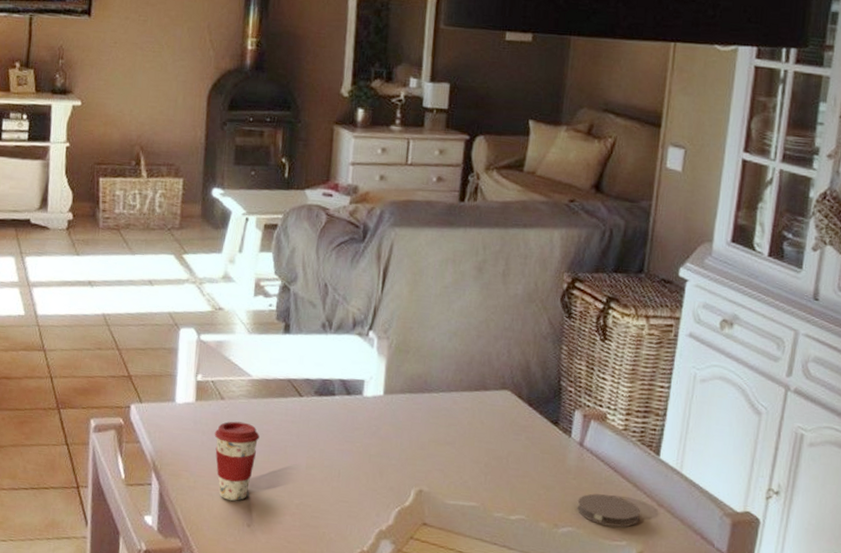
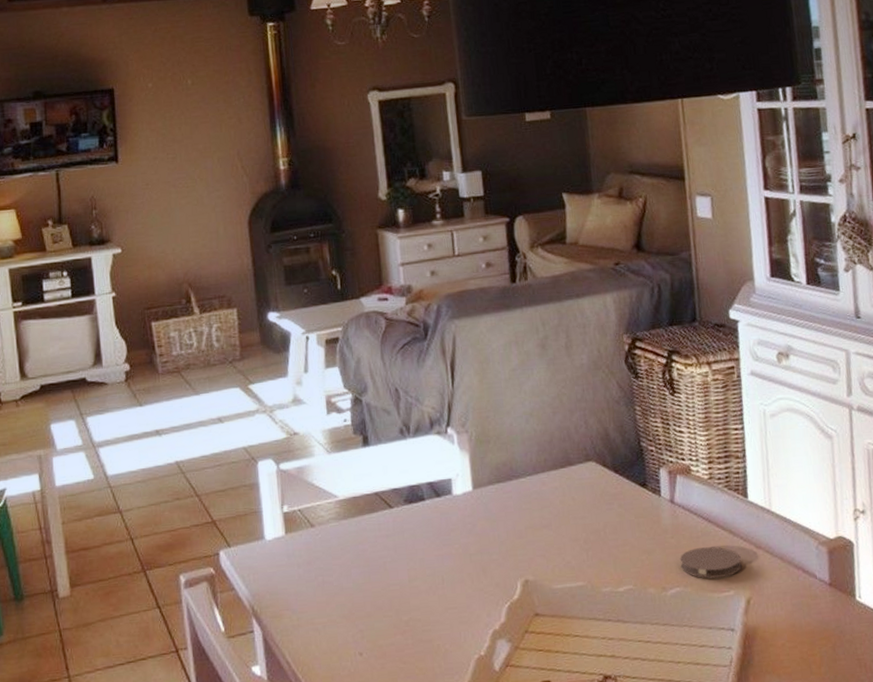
coffee cup: present [214,421,260,501] -> none [310,546,357,632]

